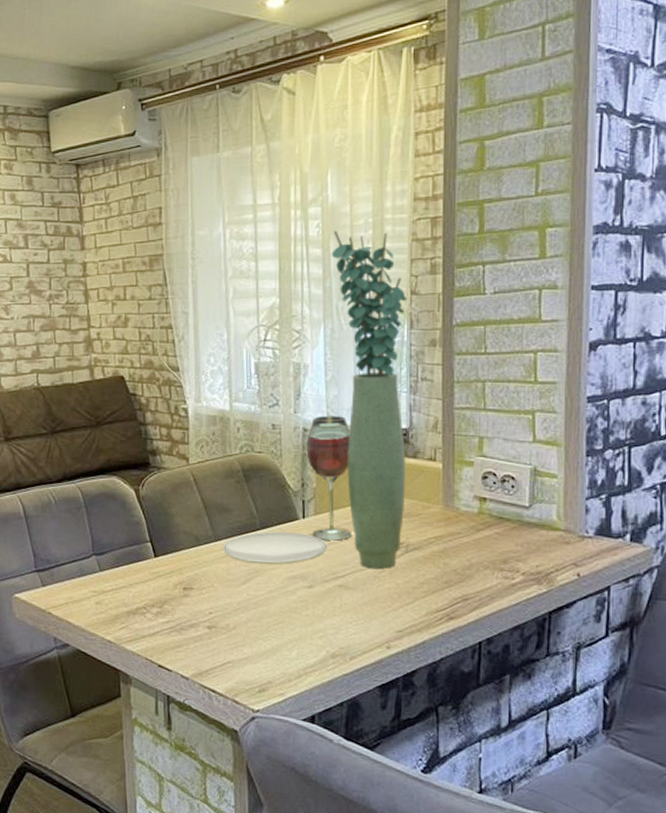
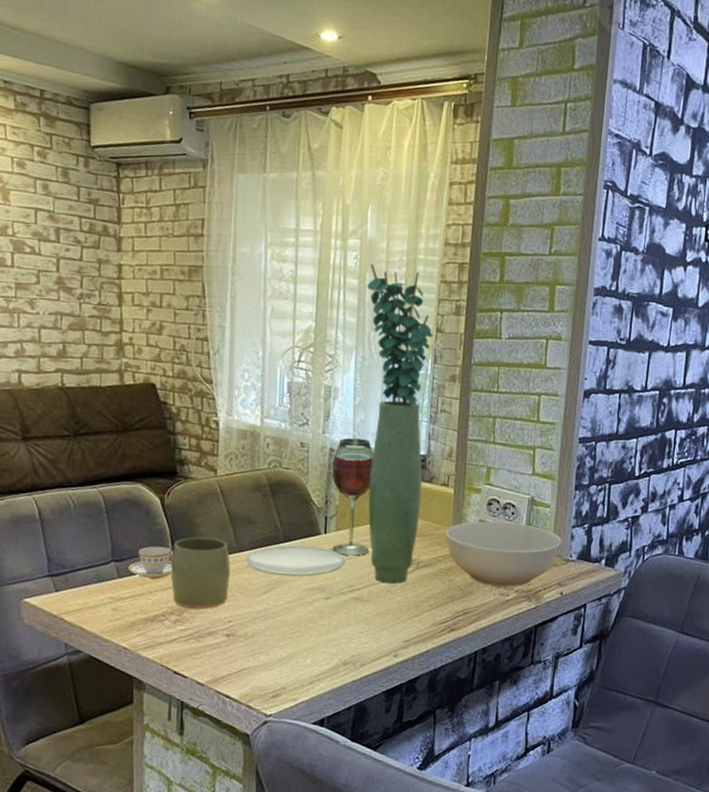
teacup: none [109,538,151,571] -> present [128,546,173,579]
mug: none [148,527,208,600] -> present [170,537,231,608]
bowl: none [435,496,575,569] -> present [445,521,562,587]

